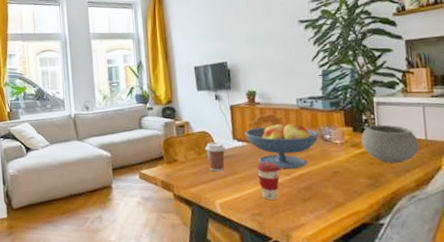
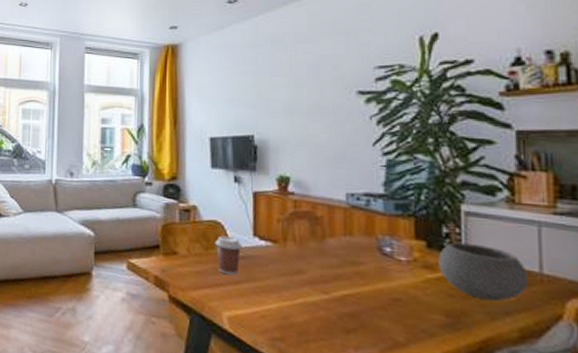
fruit bowl: present [244,122,319,169] -> none [269,220,375,287]
coffee cup: present [256,162,280,200] -> none [281,271,315,324]

